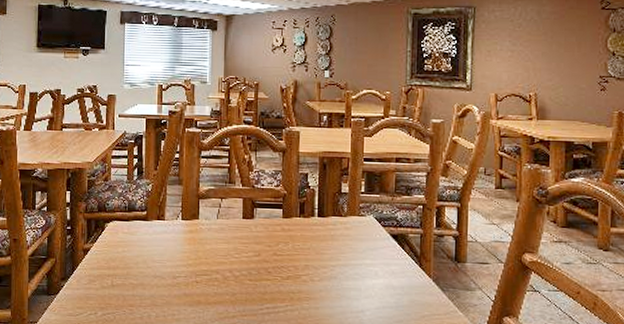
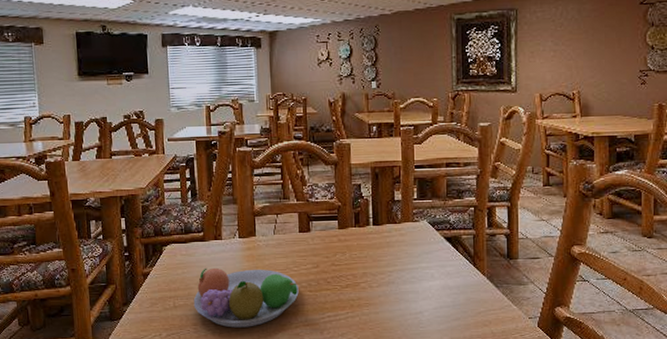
fruit bowl: none [131,248,239,313] -> present [193,267,299,328]

